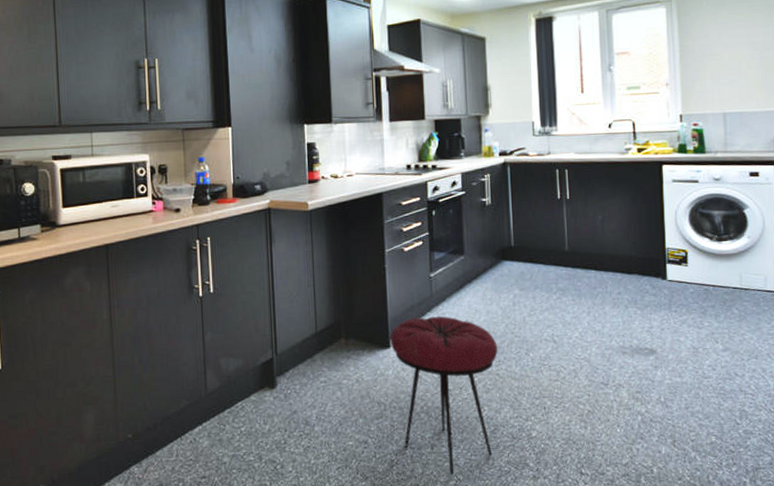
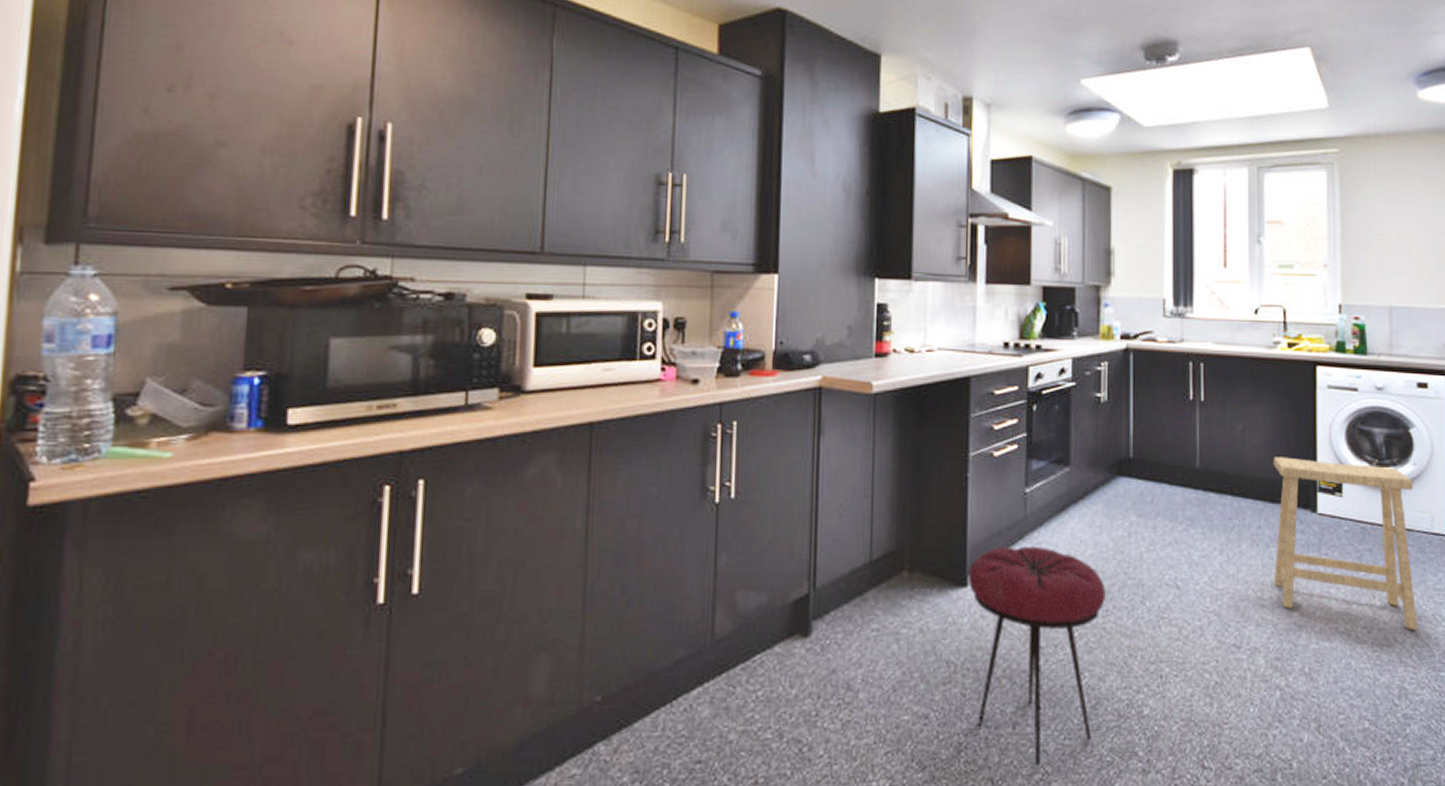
stool: none [628,238,756,367] -> present [1273,457,1419,631]

